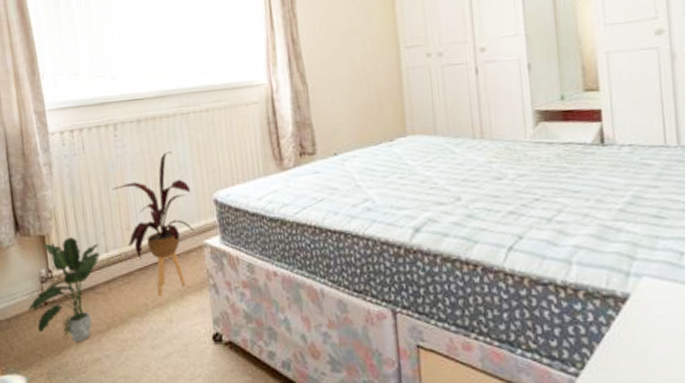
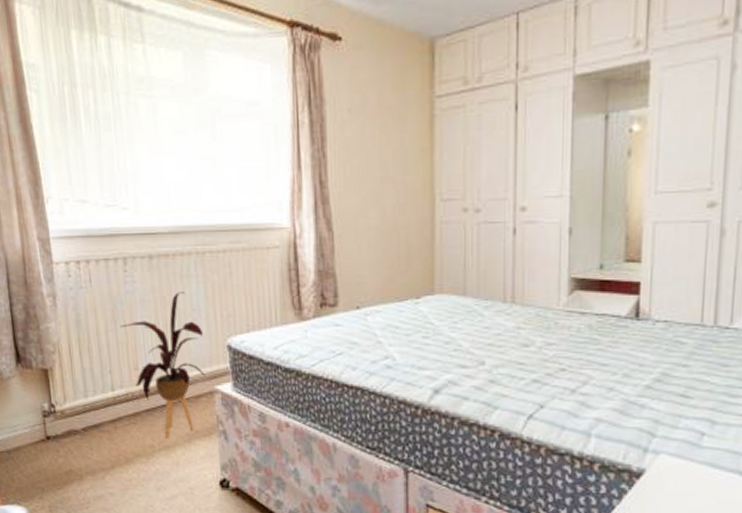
potted plant: present [28,237,101,341] -> none [30,373,106,477]

